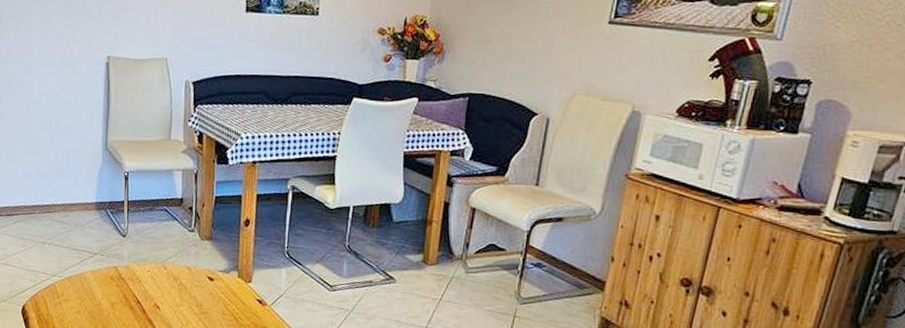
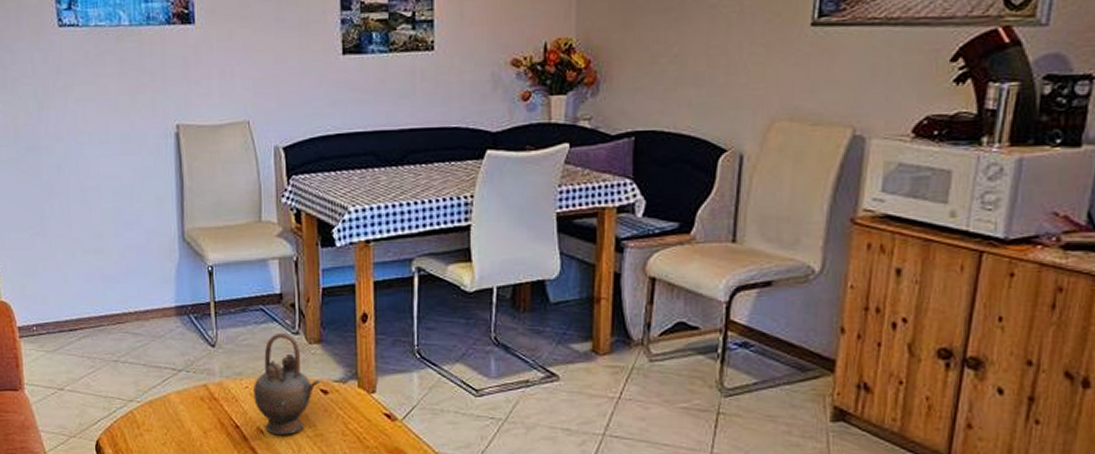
teapot: none [153,229,208,311] -> present [252,332,321,435]

